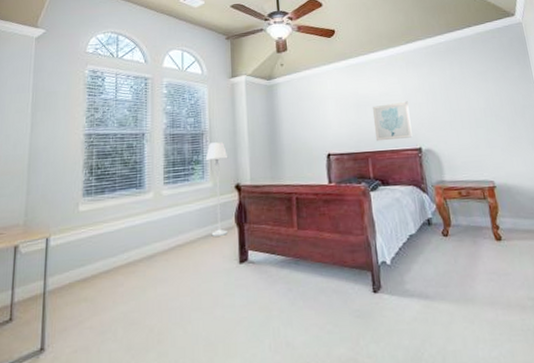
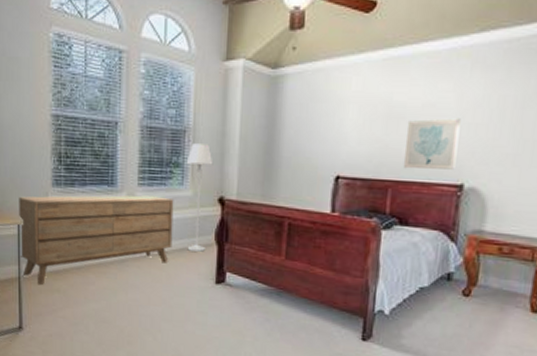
dresser: none [46,191,198,298] -> present [19,195,174,286]

